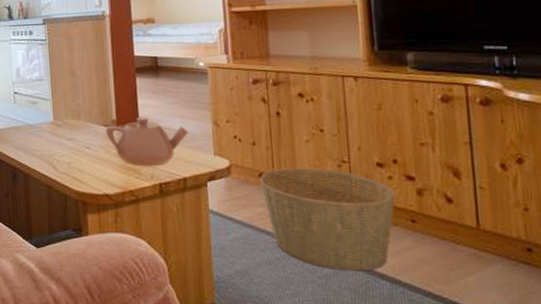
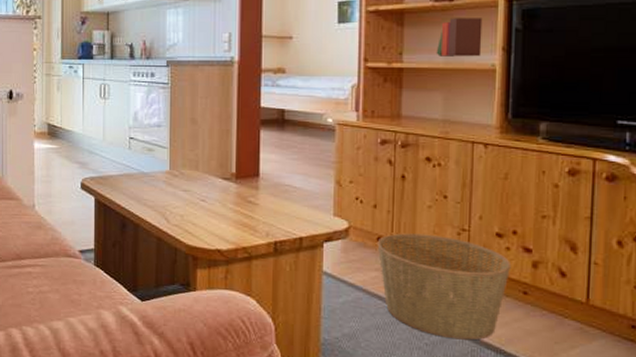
teapot: present [105,117,190,167] -> none [223,172,311,225]

